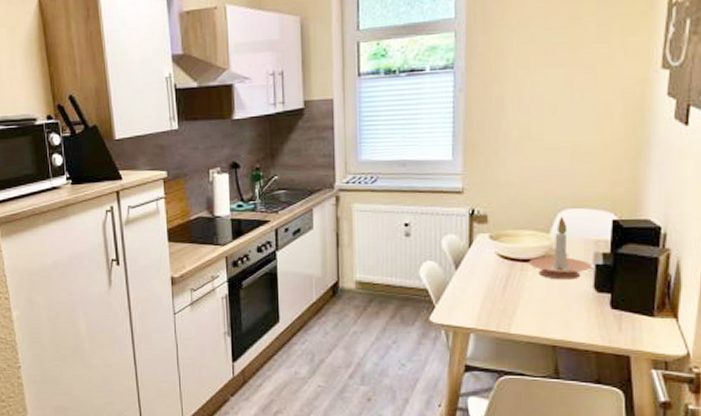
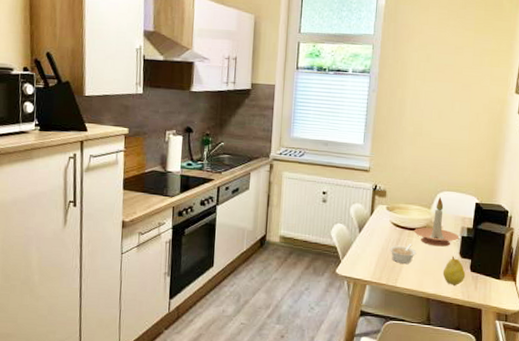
legume: none [498,279,534,304] -> present [390,243,417,264]
fruit: none [572,290,604,328] -> present [442,256,466,285]

